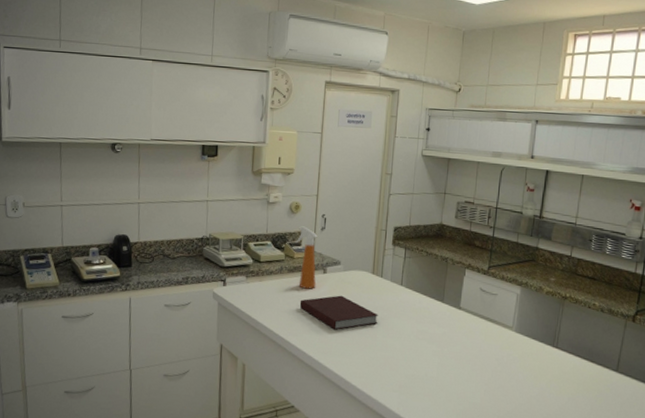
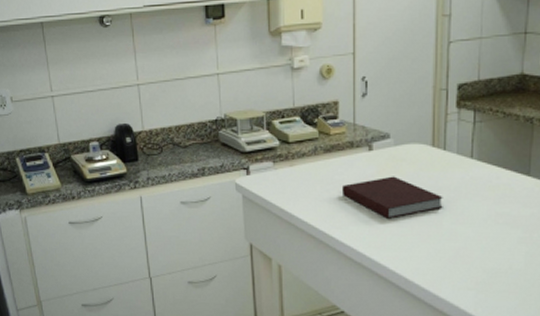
spray bottle: present [295,226,318,289] -> none [331,94,359,171]

